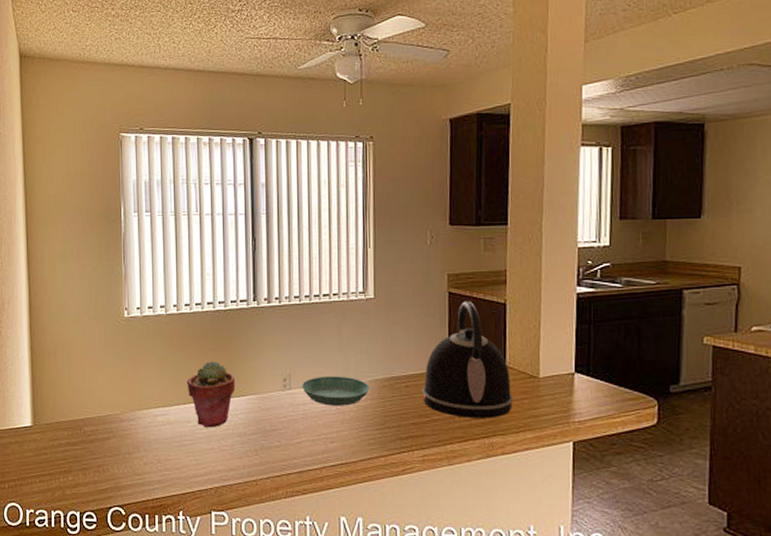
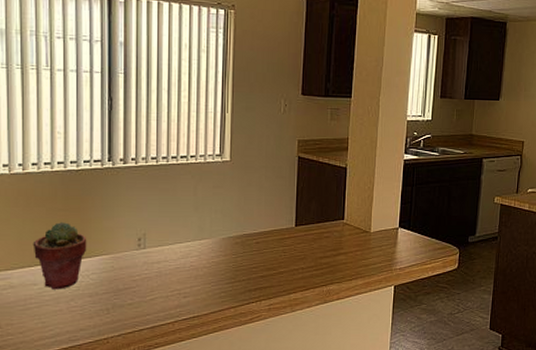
saucer: present [302,376,370,406] -> none [157,234,223,263]
kettle: present [422,301,514,418] -> none [271,165,349,269]

